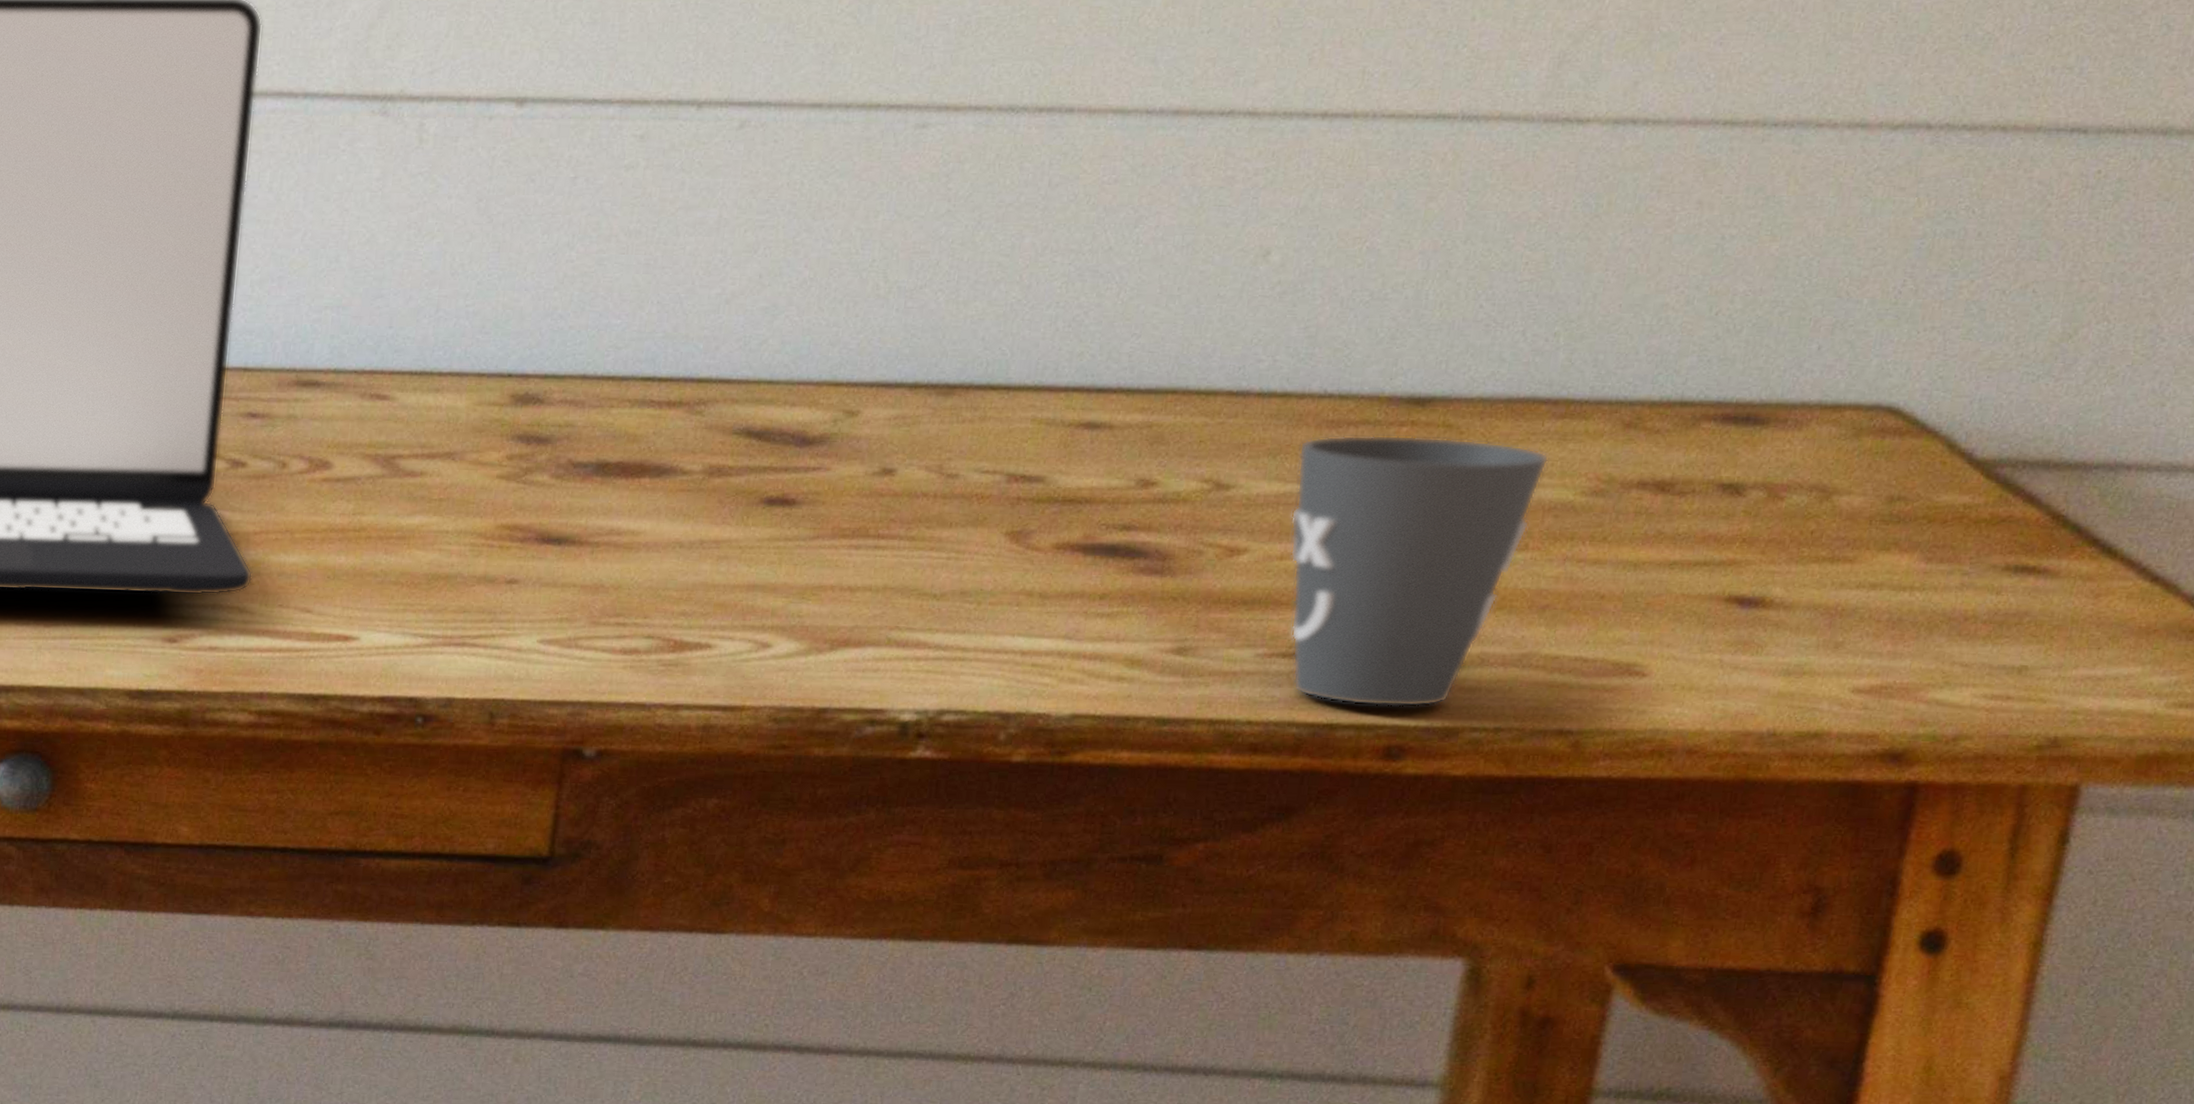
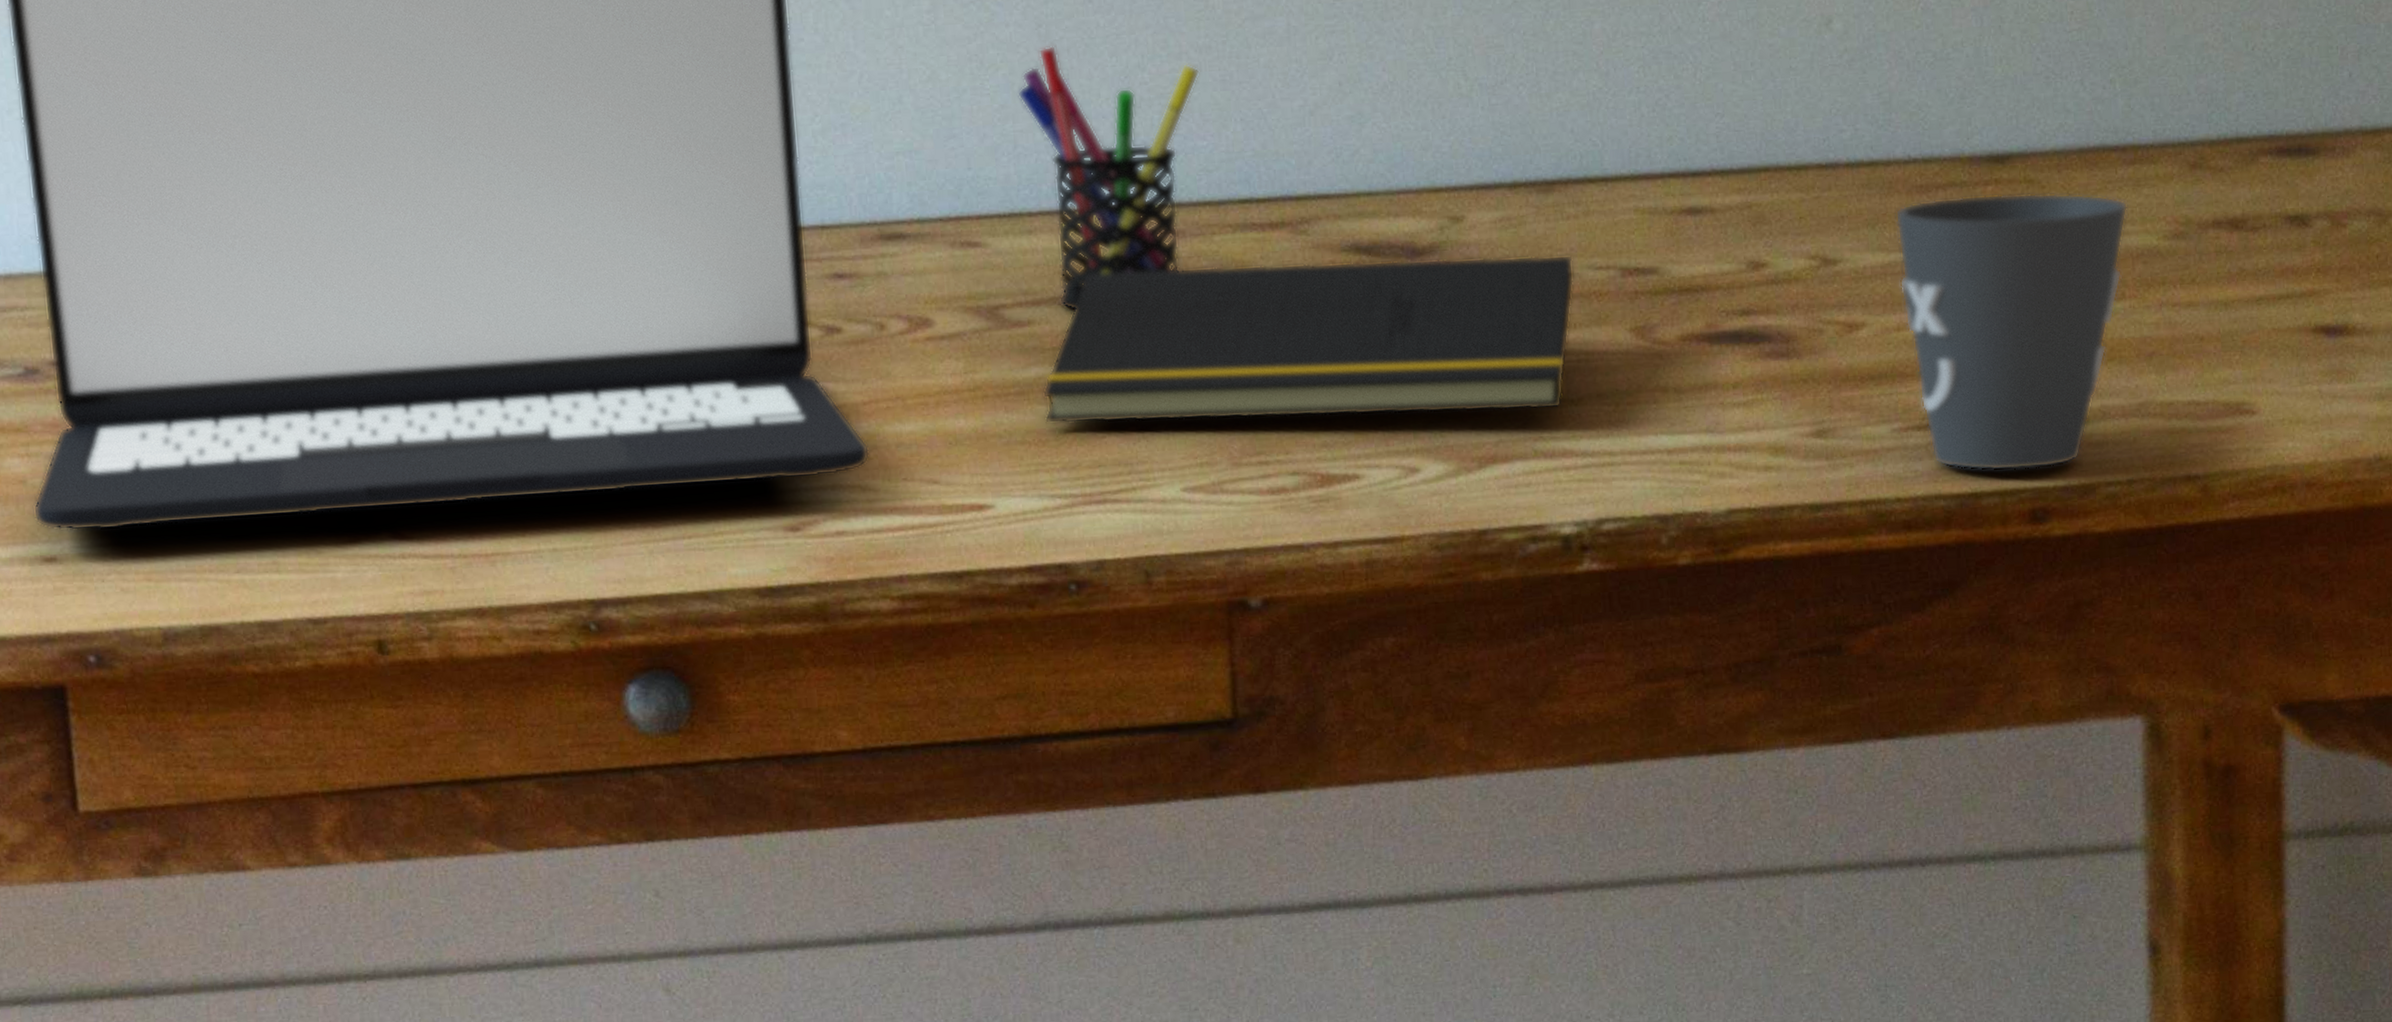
notepad: none [421,433,961,602] -> present [1042,254,1575,424]
pen holder: none [448,220,626,466] -> present [1017,46,1200,311]

